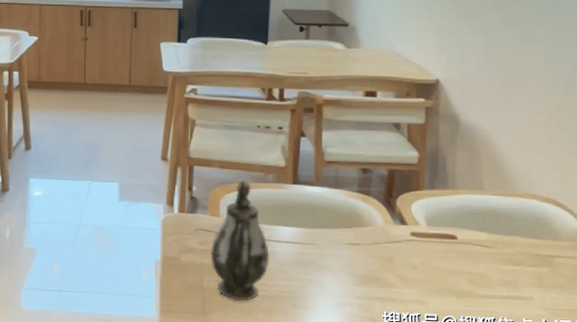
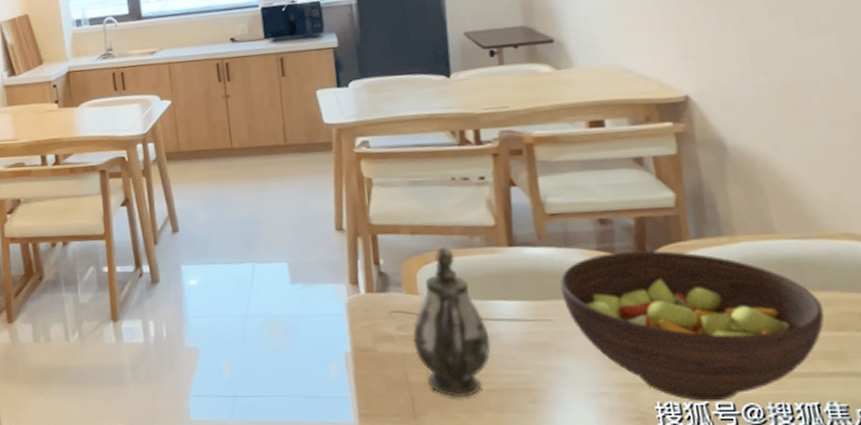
fruit bowl: none [327,195,508,314] -> present [560,251,825,402]

